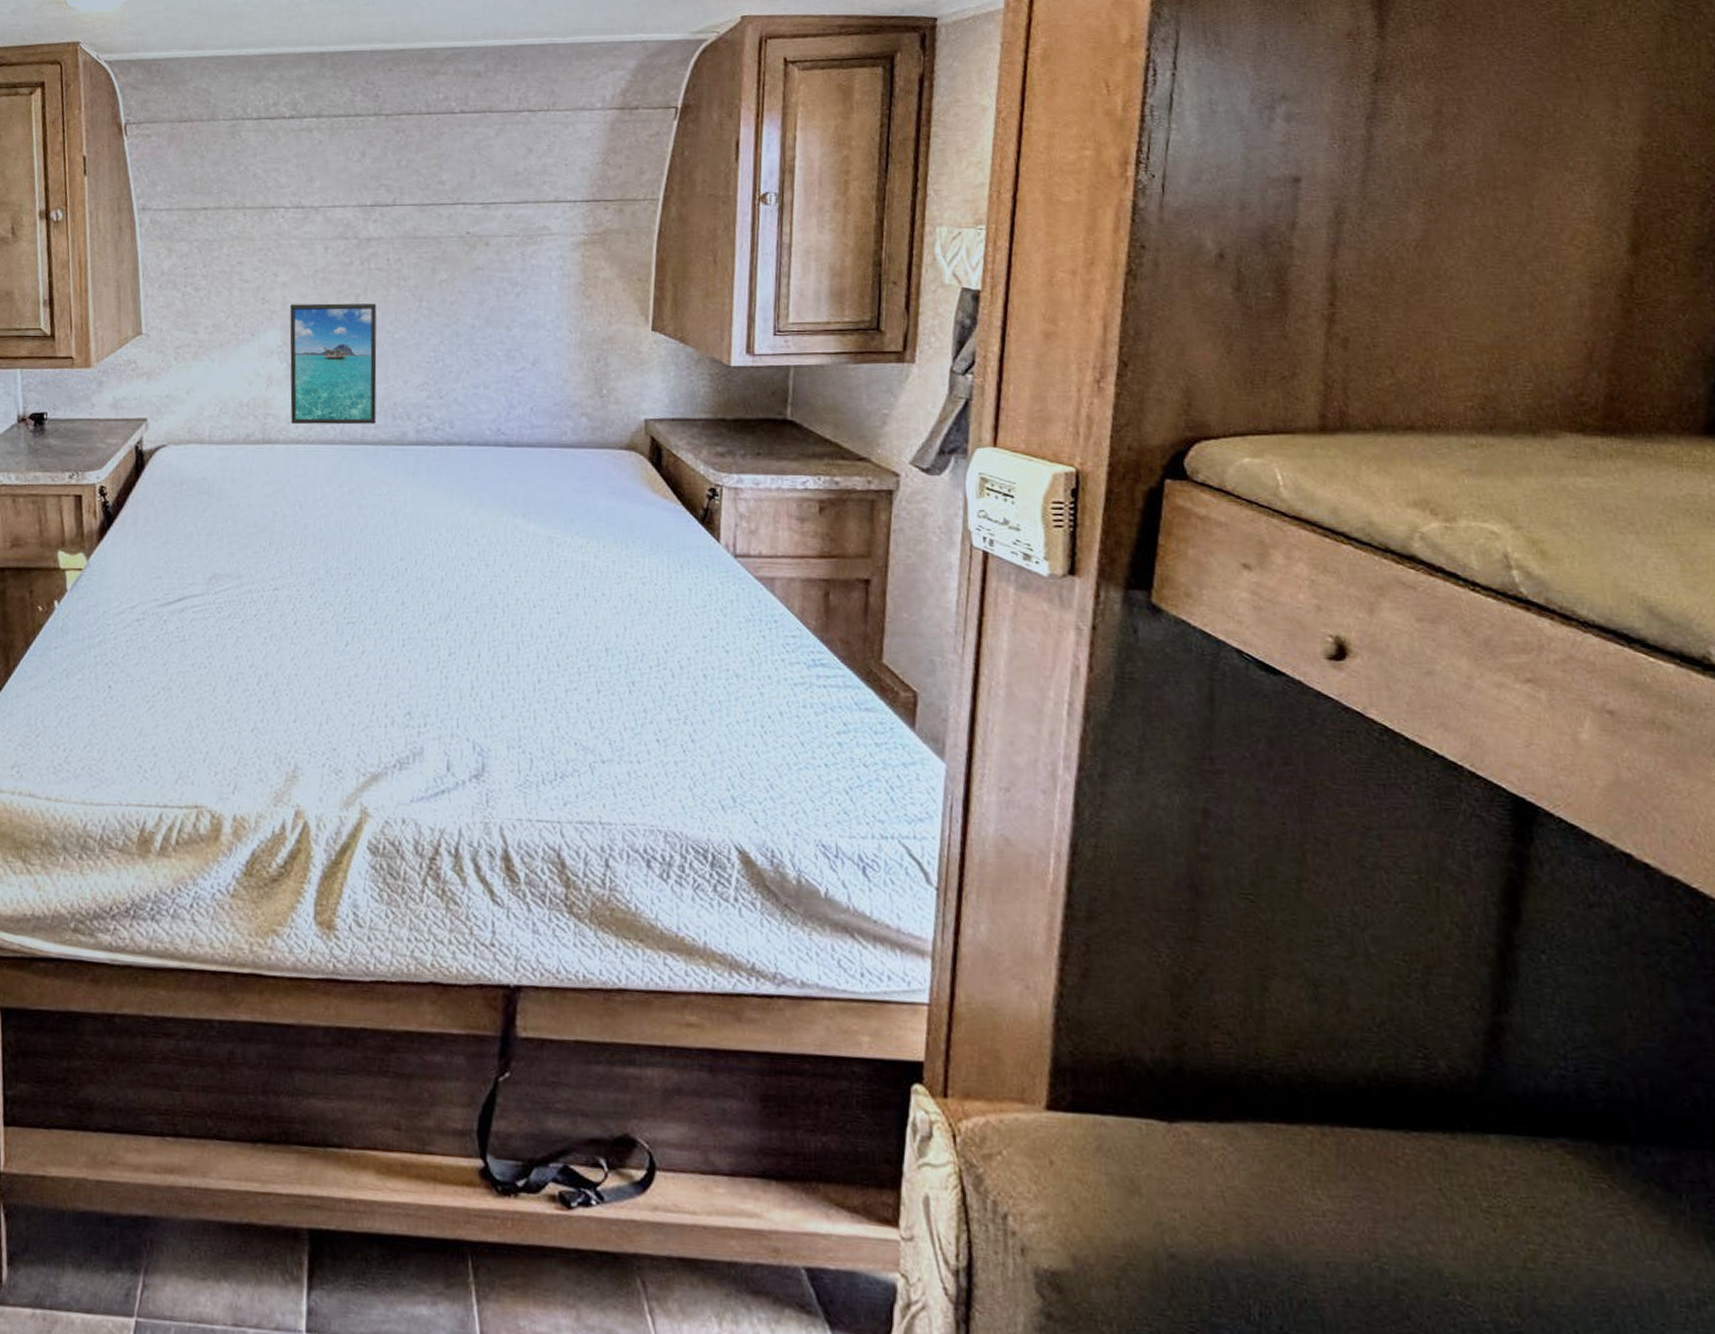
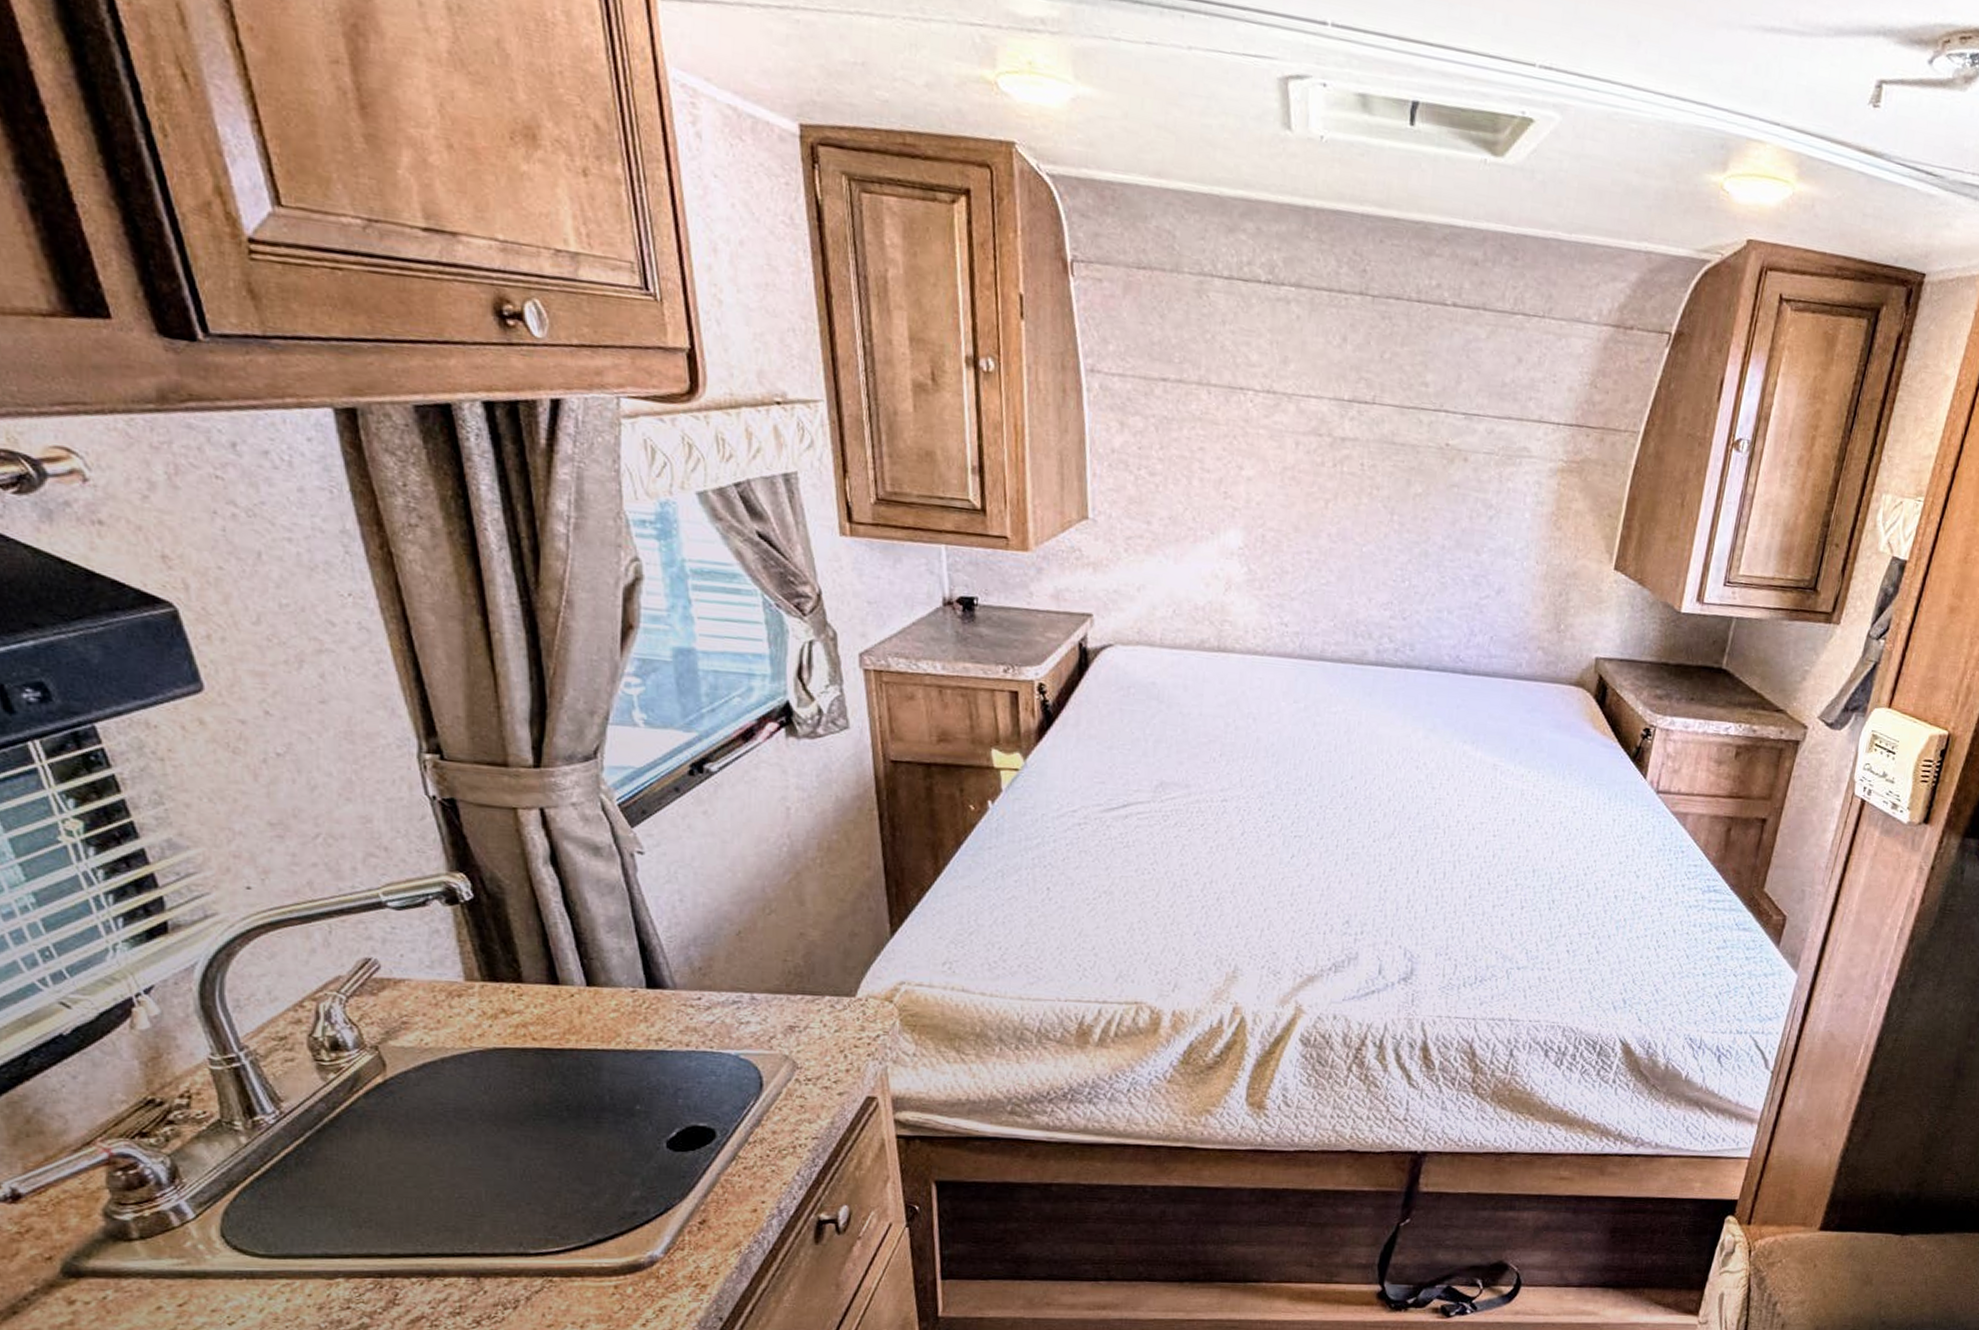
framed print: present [289,303,377,425] -> none [1248,502,1347,641]

